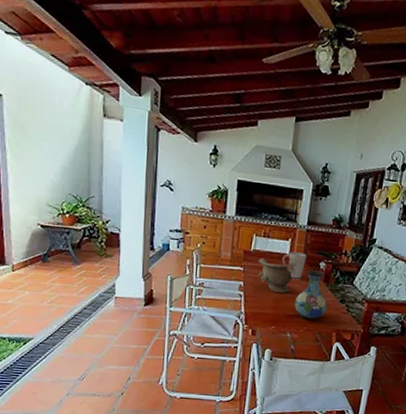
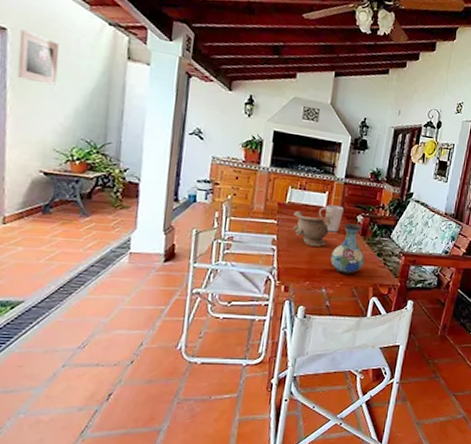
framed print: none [13,94,46,145] -> present [17,29,59,86]

